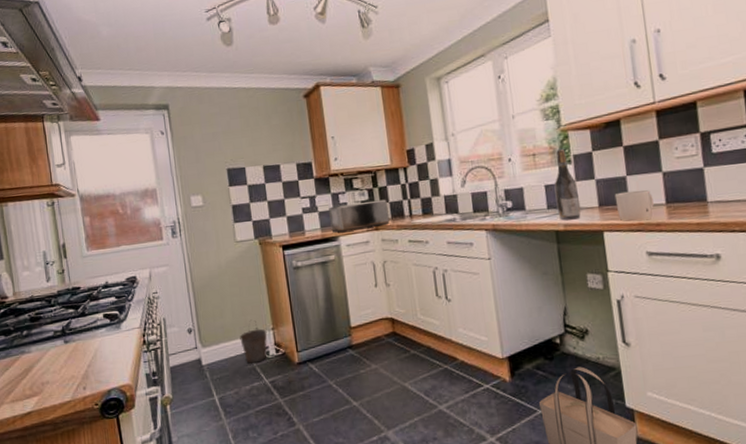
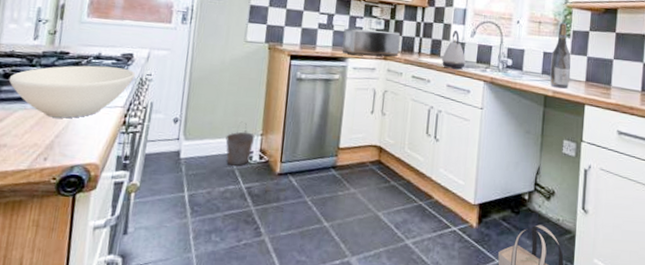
bowl: none [35,291,144,350] -> present [8,65,136,119]
kettle: none [435,183,462,225] -> present [441,30,466,70]
mug: present [614,189,654,222] -> none [600,72,632,103]

